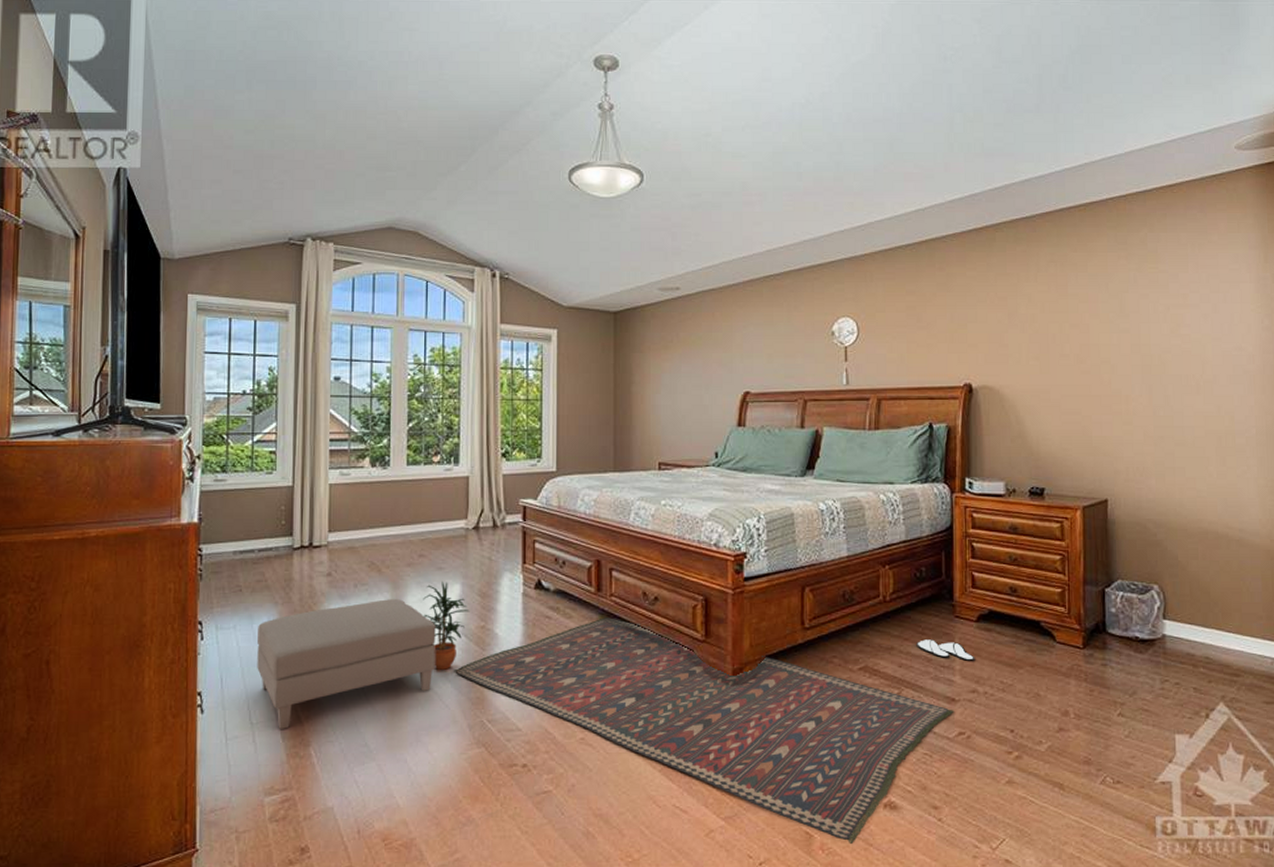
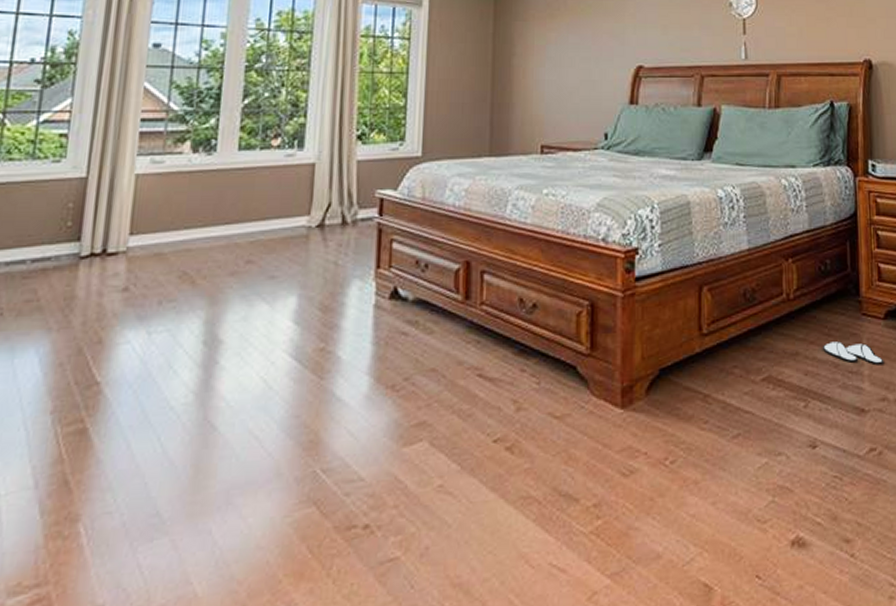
ottoman: present [257,599,436,730] -> none [13,318,262,502]
potted plant: present [423,581,470,670] -> none [247,292,307,407]
area rug: present [453,617,954,845] -> none [281,331,864,596]

